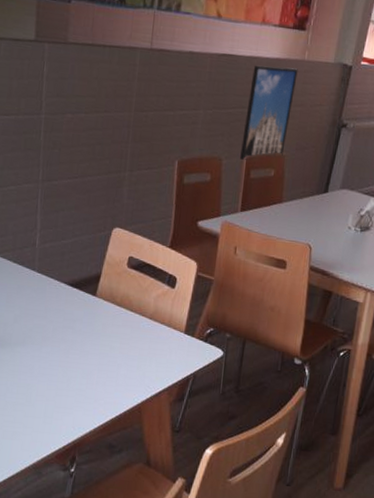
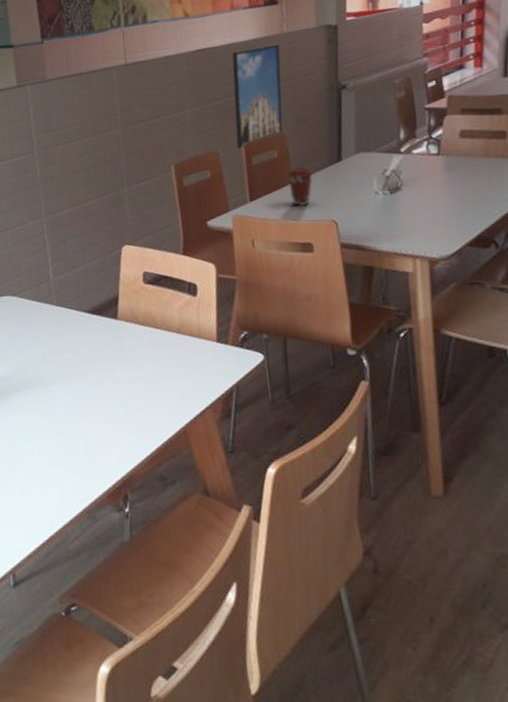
coffee cup: none [277,188,301,226] -> present [287,165,313,207]

